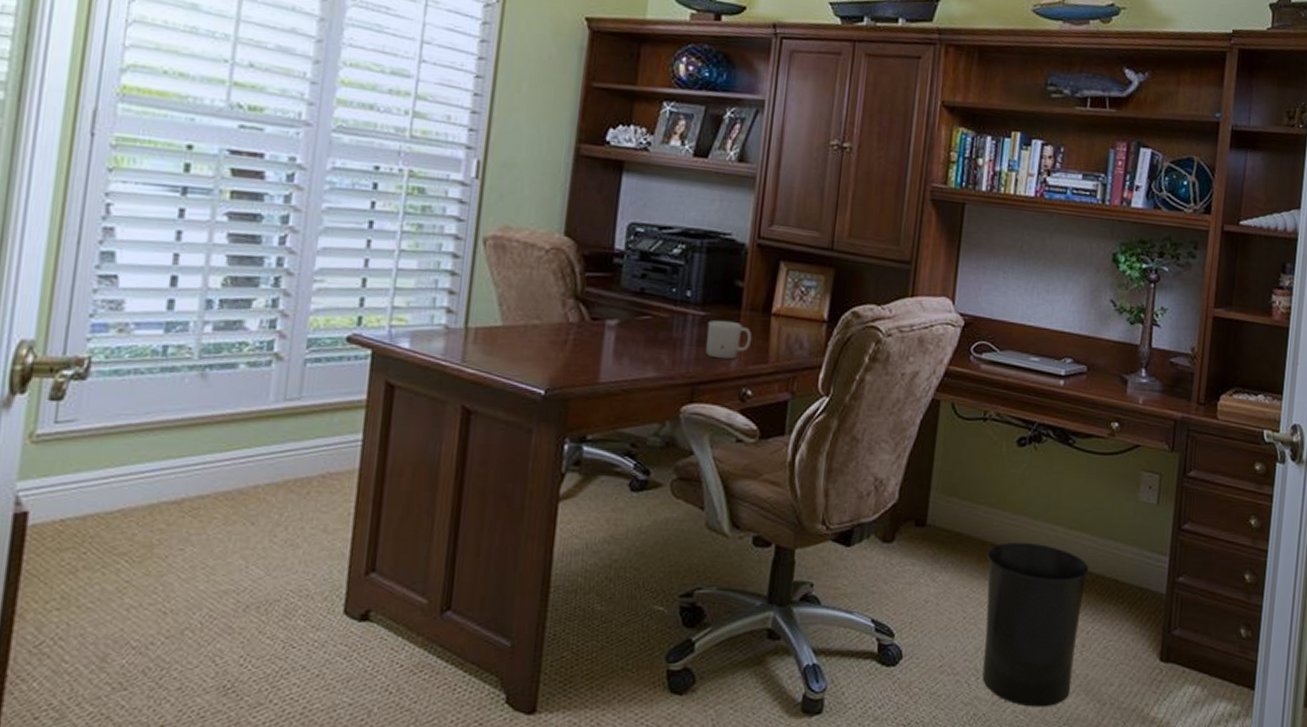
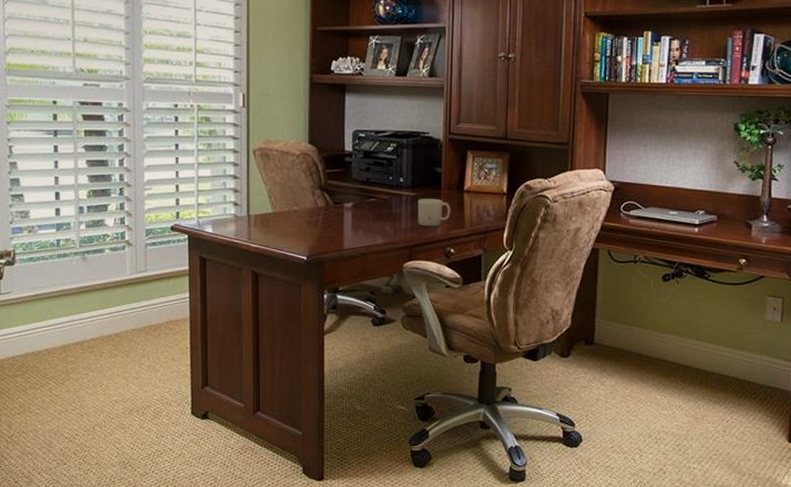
waste bin: present [982,542,1089,707] -> none [643,354,726,477]

